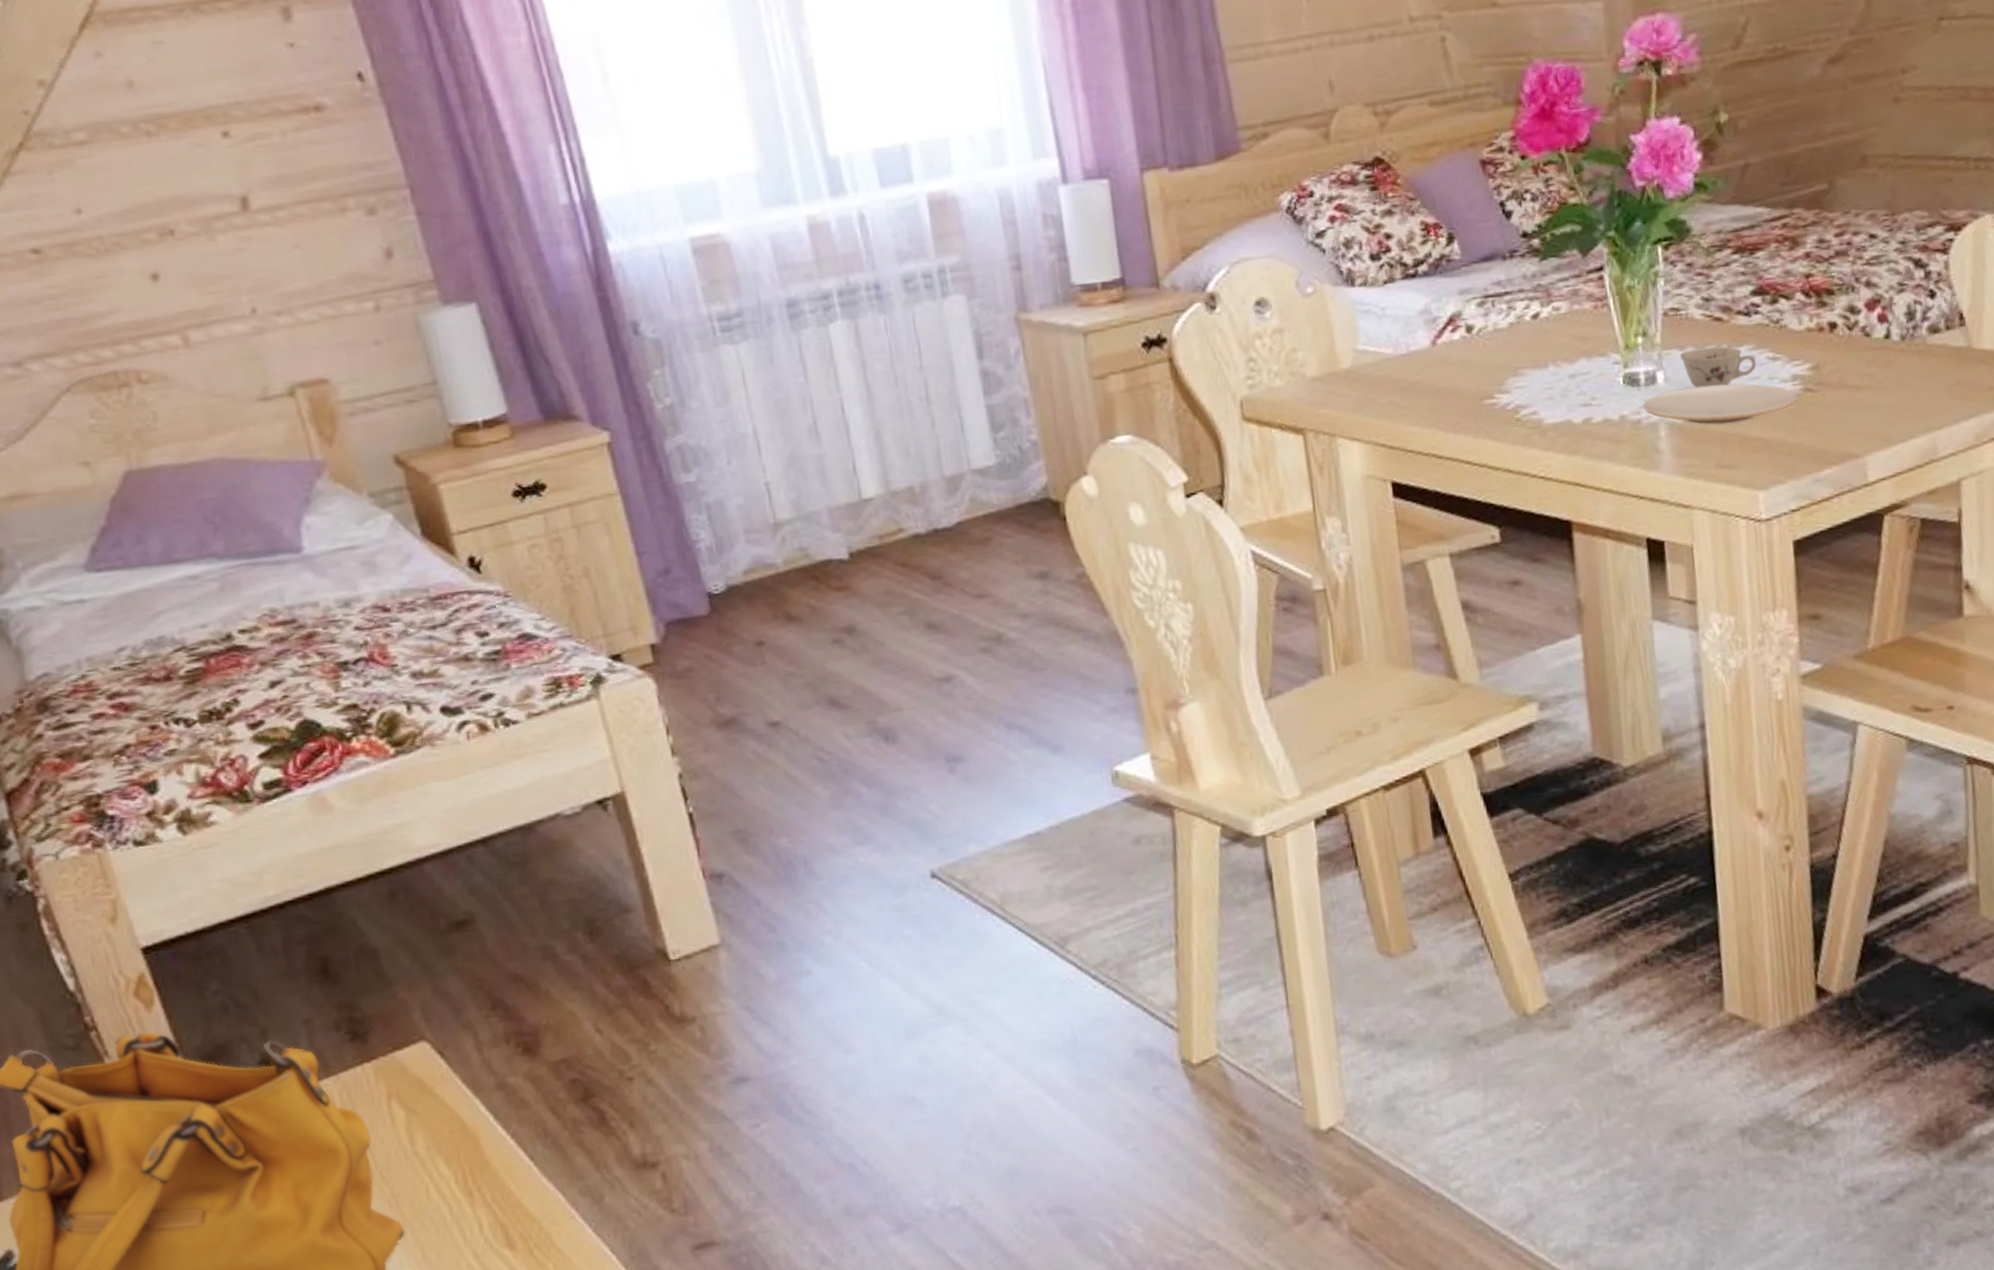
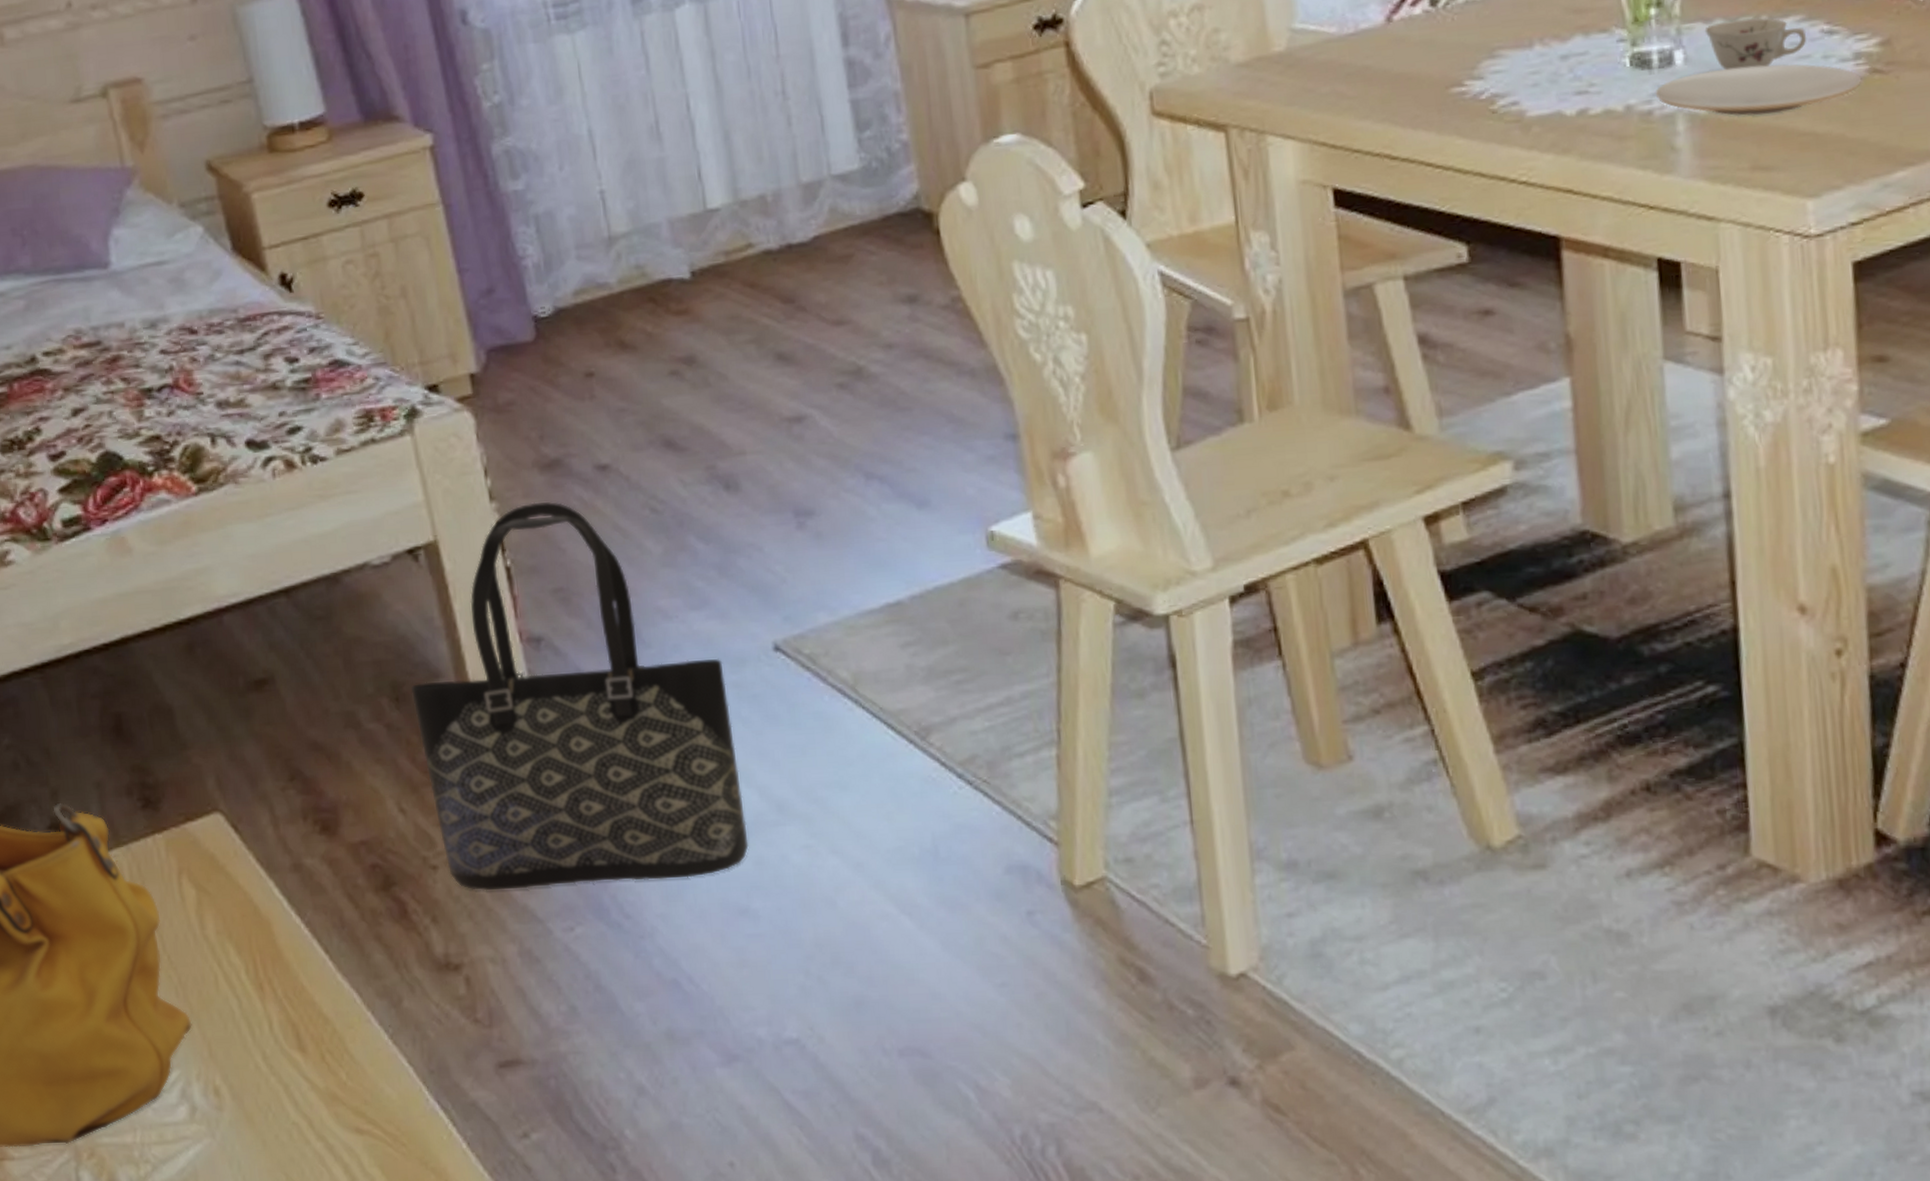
tote bag: none [603,755,914,1097] -> present [411,502,749,891]

